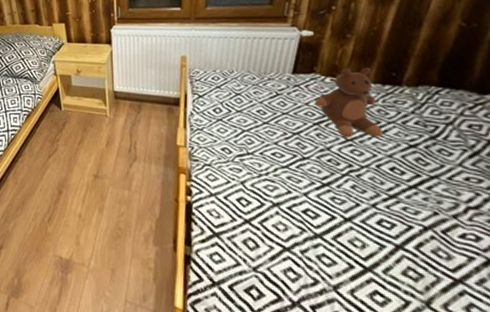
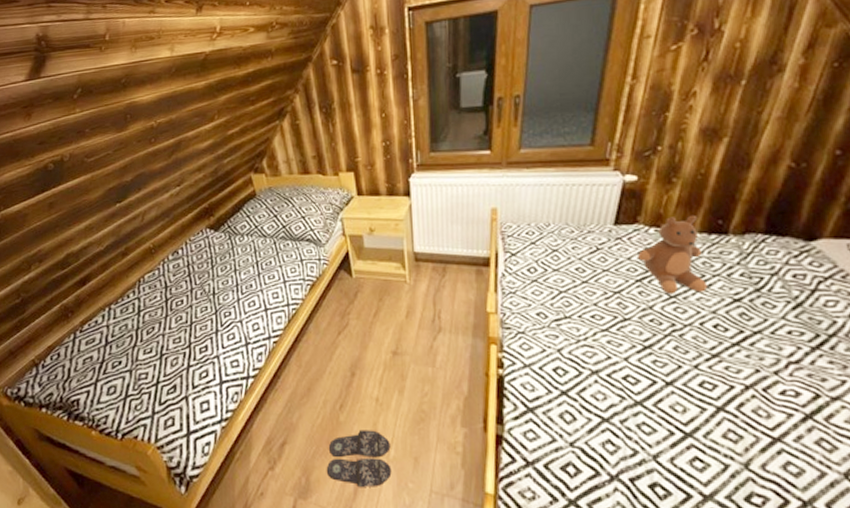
slippers: none [36,241,91,293] -> present [327,429,392,487]

